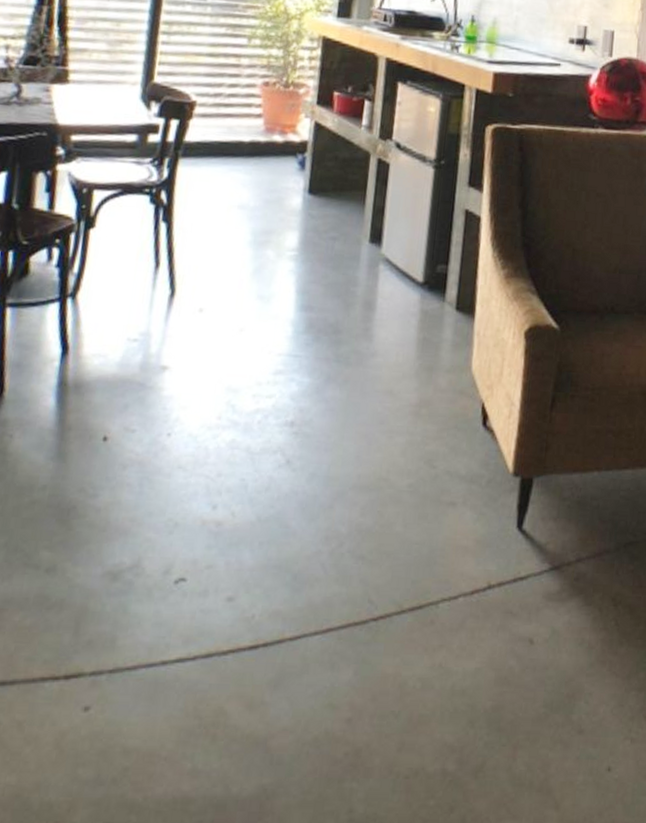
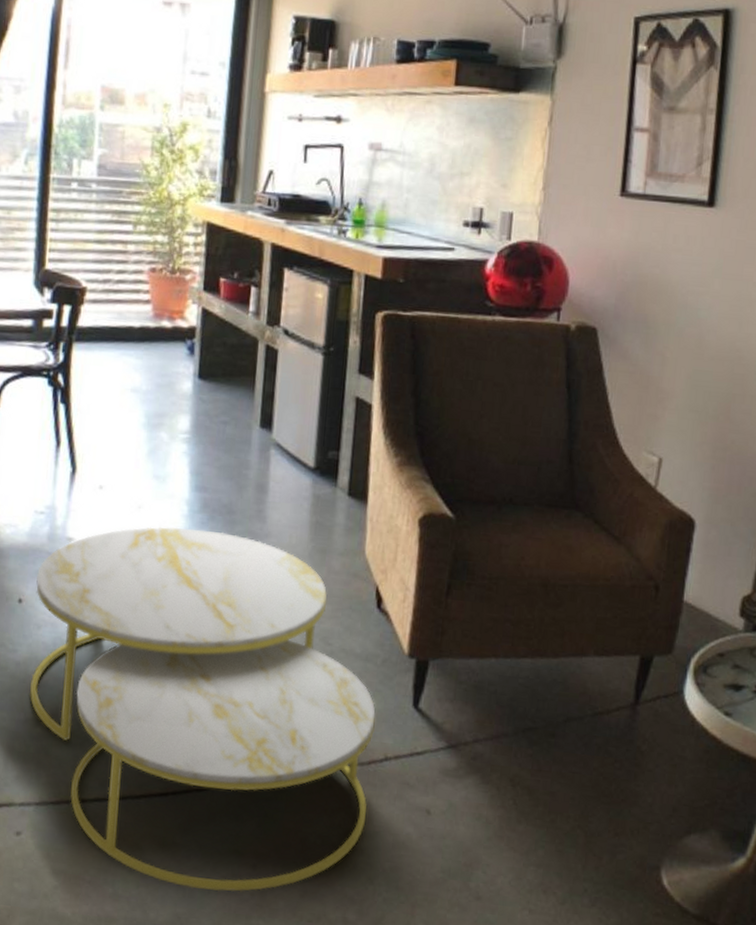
coffee table: none [109,350,480,754] -> present [30,527,376,892]

